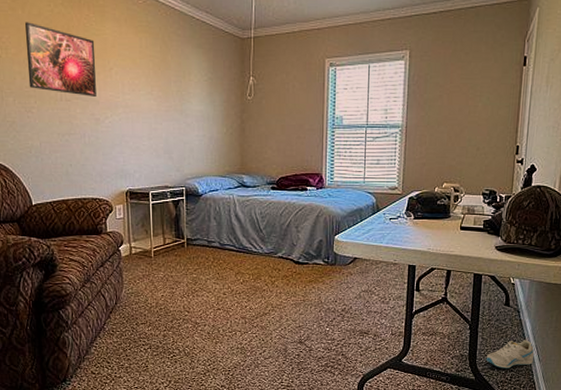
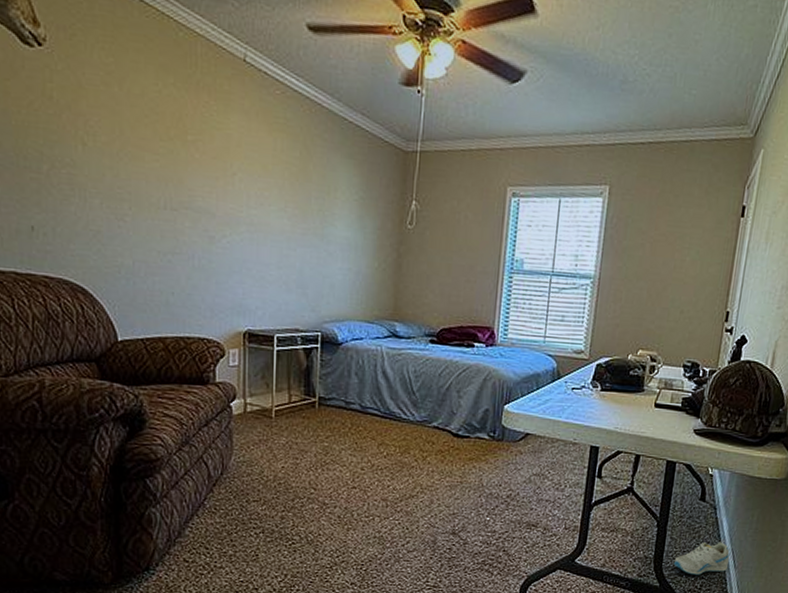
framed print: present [24,22,96,96] -> none [121,103,214,208]

